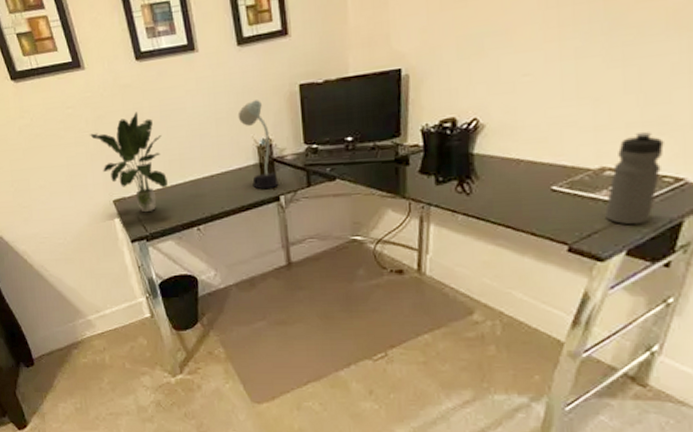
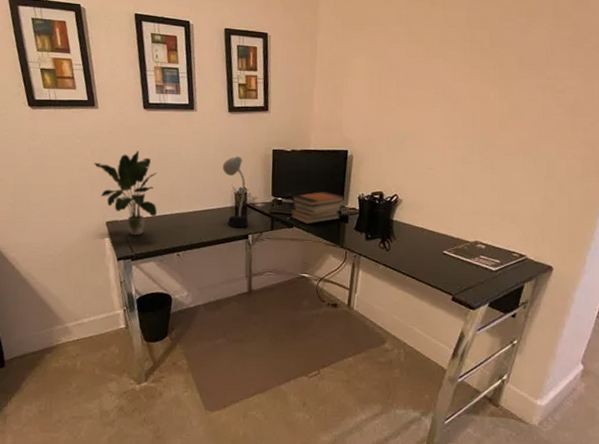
book stack: none [331,128,403,174] -> present [292,192,345,224]
water bottle: present [605,132,664,225] -> none [477,220,514,285]

